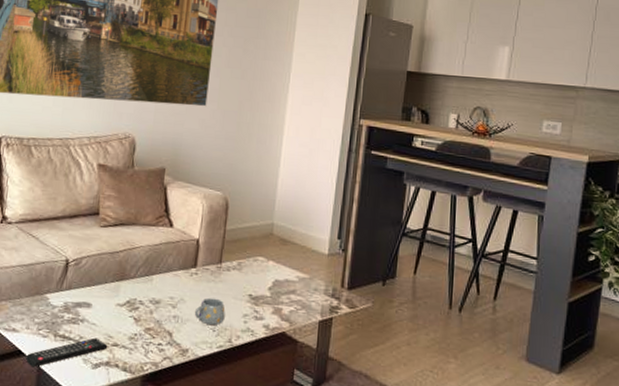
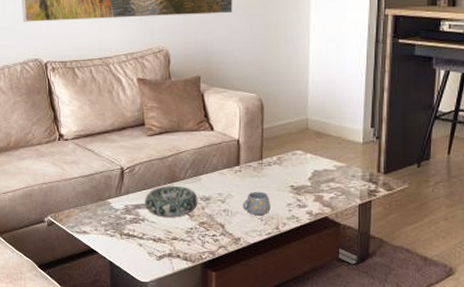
remote control: present [26,337,108,368] -> none [98,234,168,263]
decorative bowl: none [87,284,147,320] -> present [145,186,198,216]

